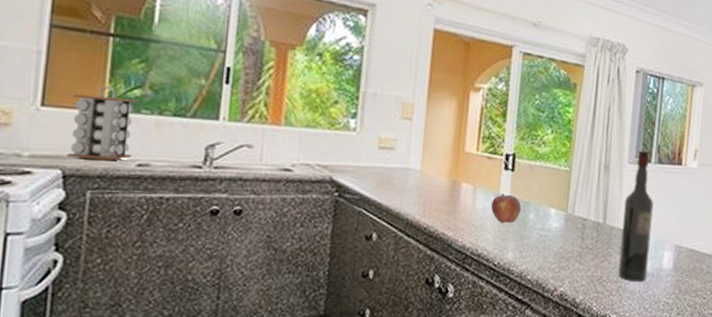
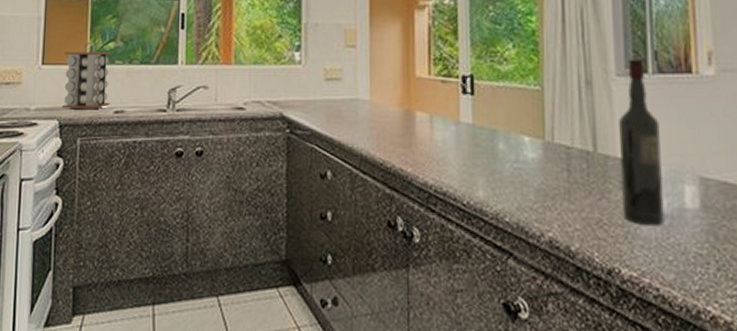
fruit: present [490,194,522,224] -> none [451,122,488,156]

